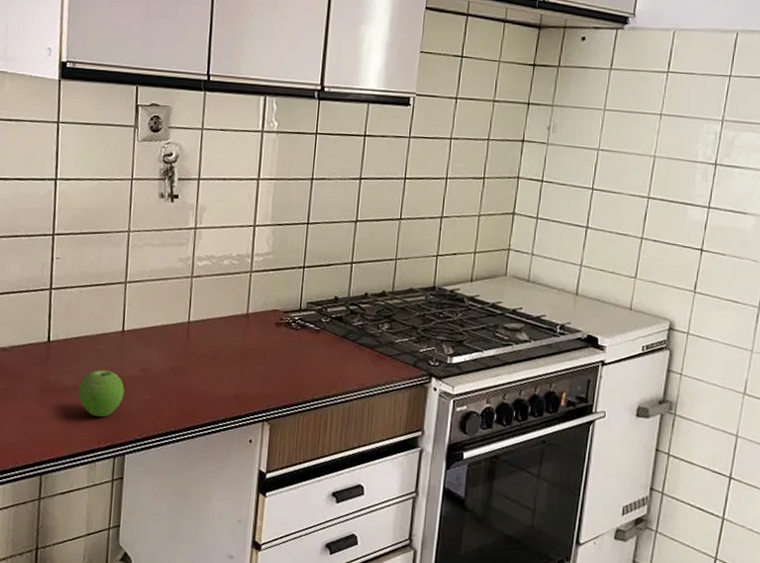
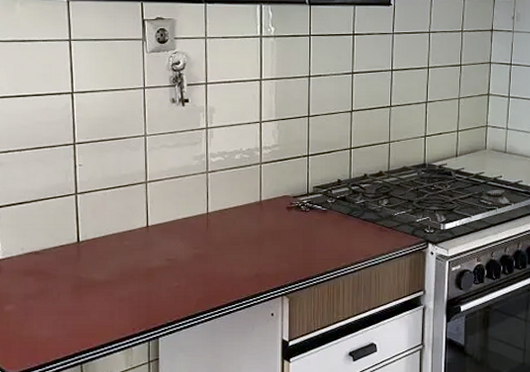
fruit: present [78,370,124,417] -> none [110,263,153,307]

